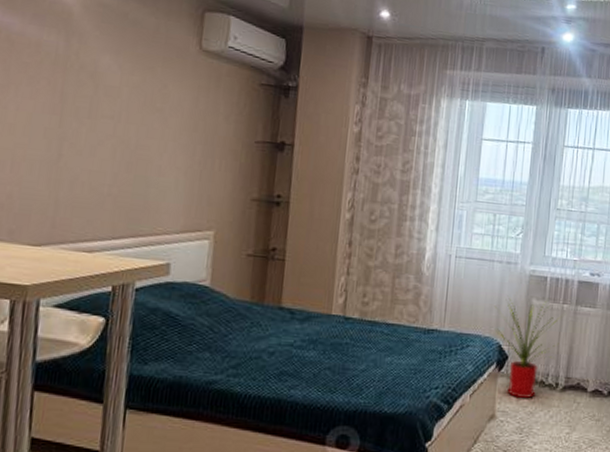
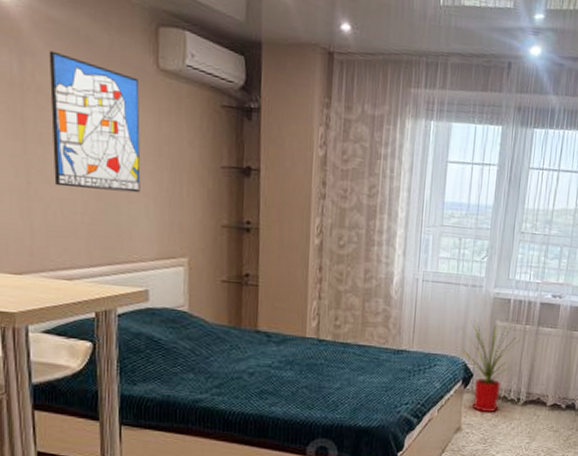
wall art: none [86,32,180,166] -> present [49,50,141,193]

